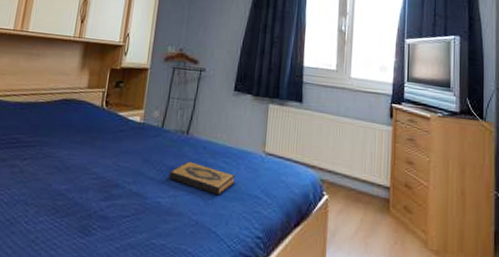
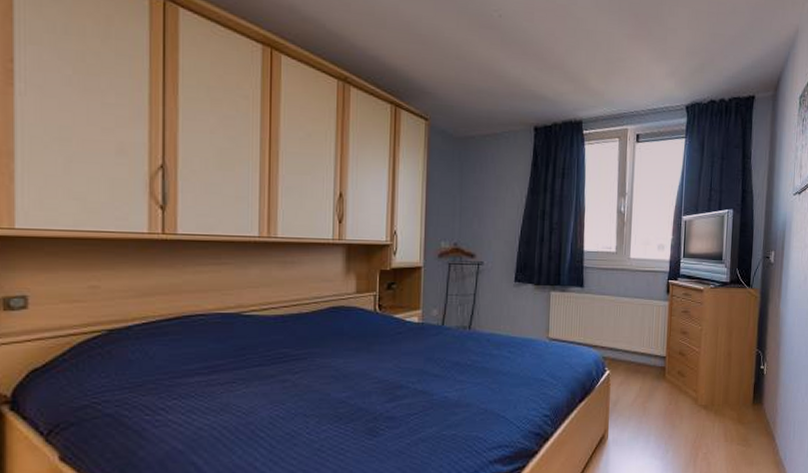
hardback book: present [168,161,235,196] -> none [454,355,521,383]

